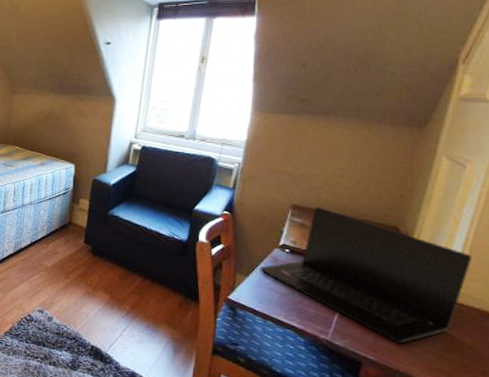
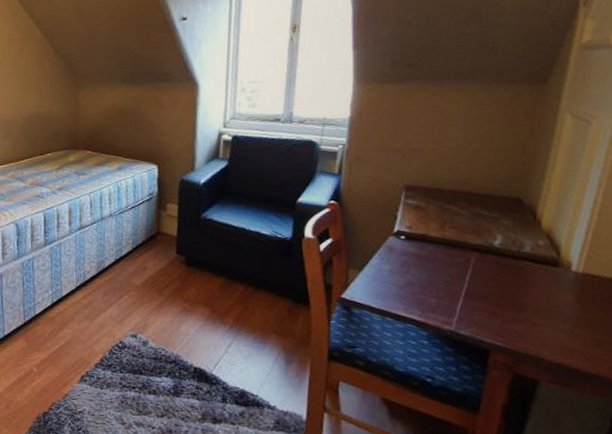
laptop: present [260,206,472,343] -> none [374,184,602,325]

